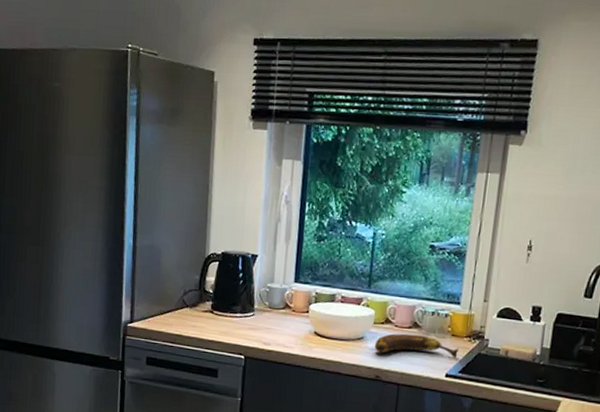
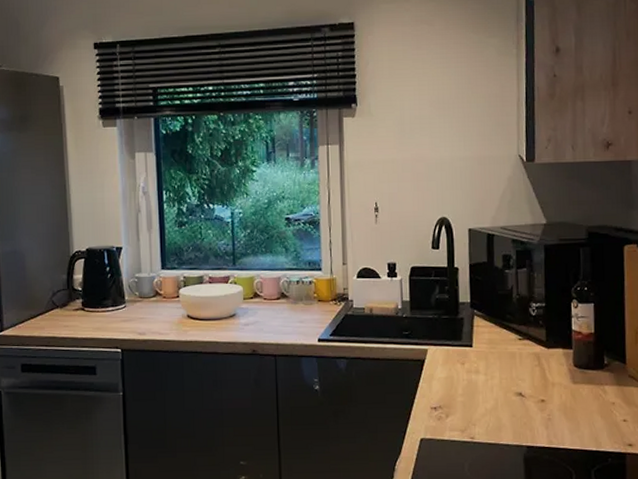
banana: present [375,333,459,357] -> none [247,304,327,327]

